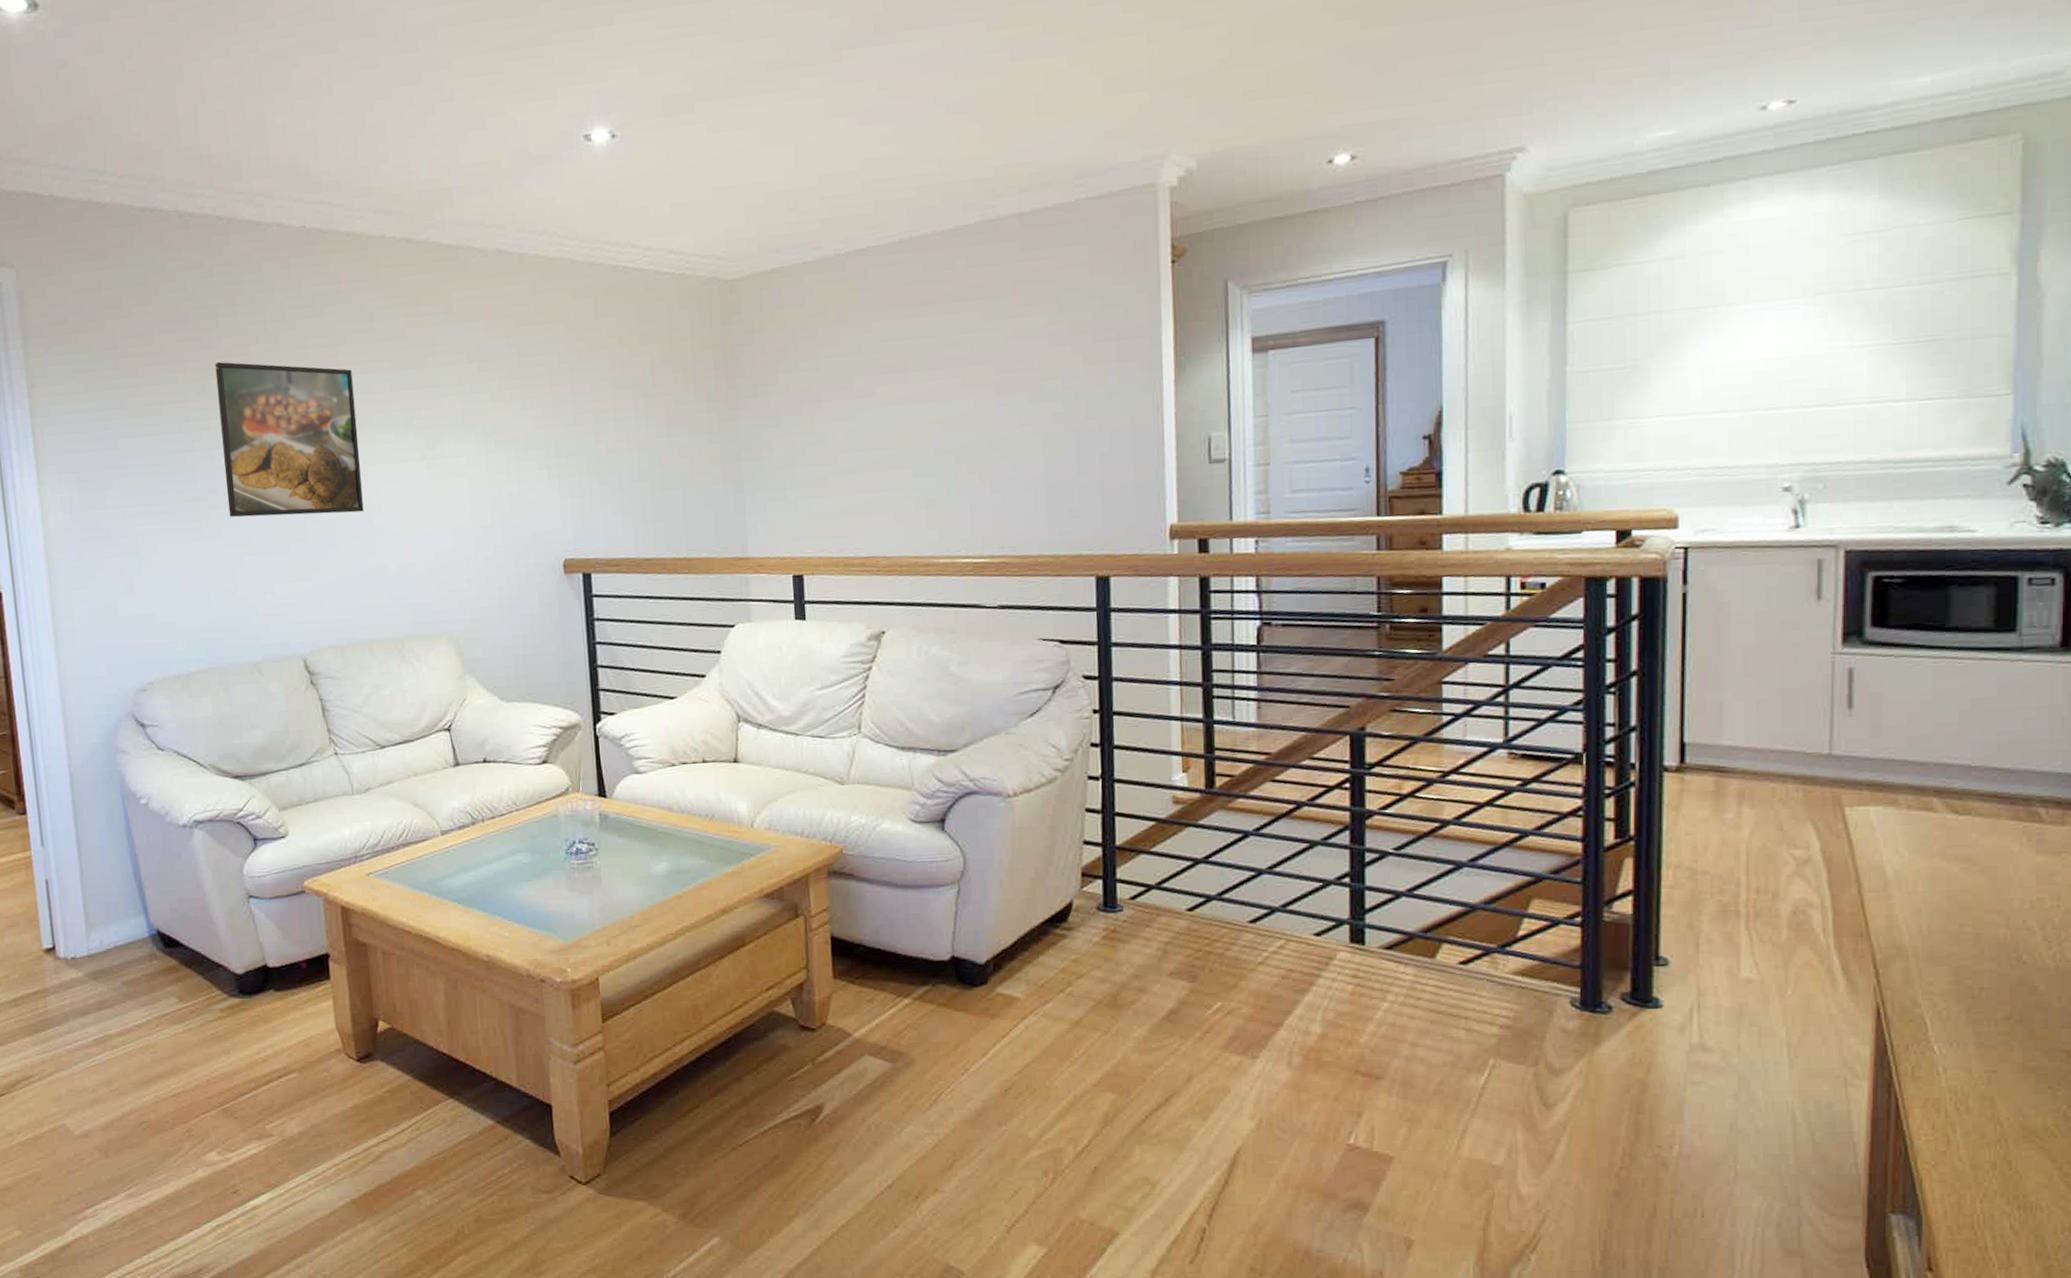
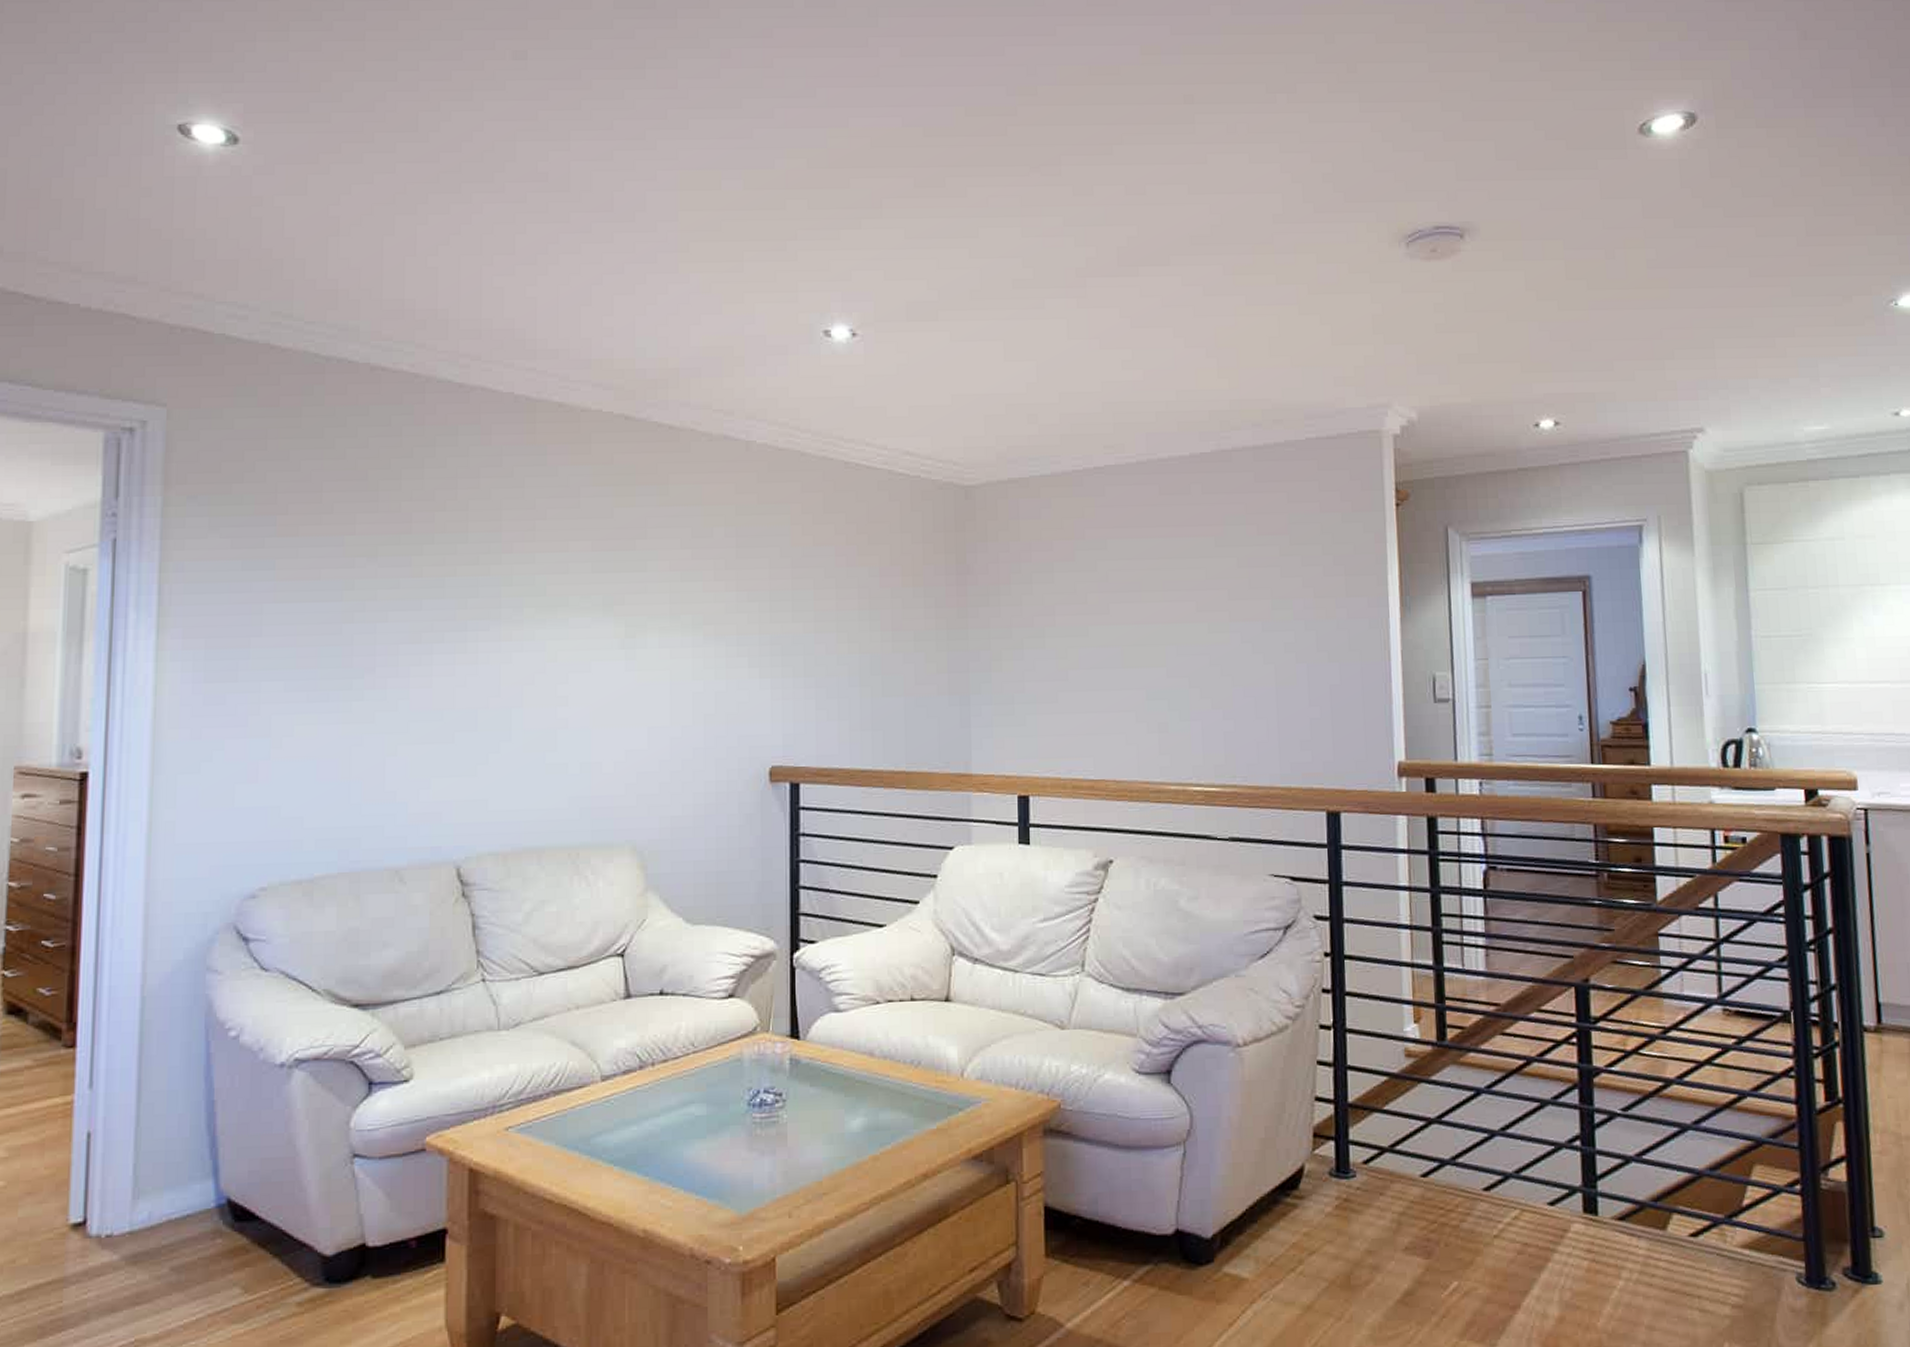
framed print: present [214,361,364,518] -> none [387,526,549,702]

